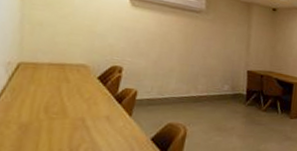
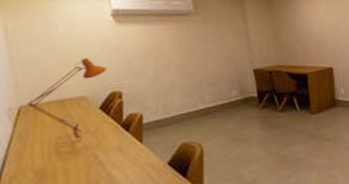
desk lamp: none [27,30,113,104] -> present [27,57,106,141]

